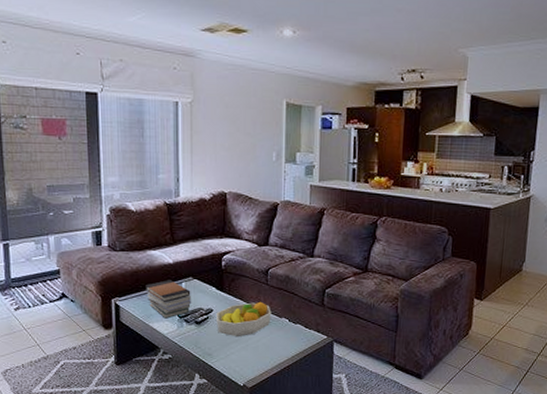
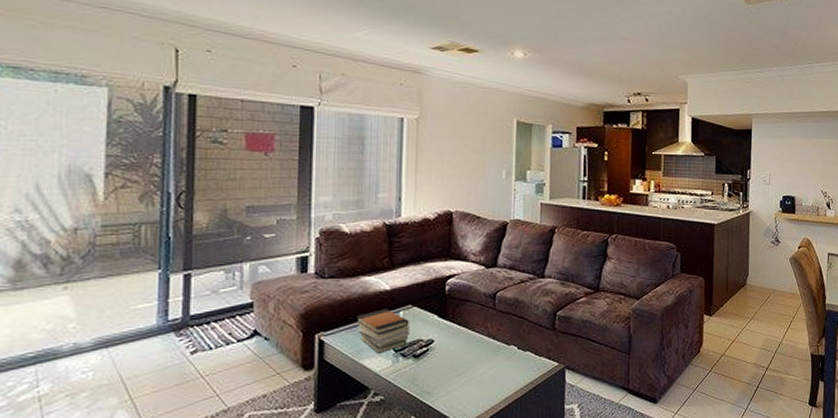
fruit bowl: present [217,301,272,337] -> none [437,328,499,371]

